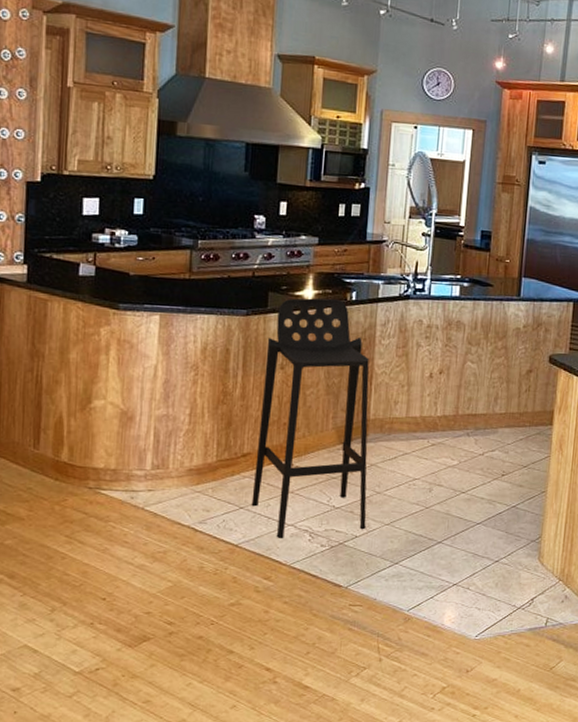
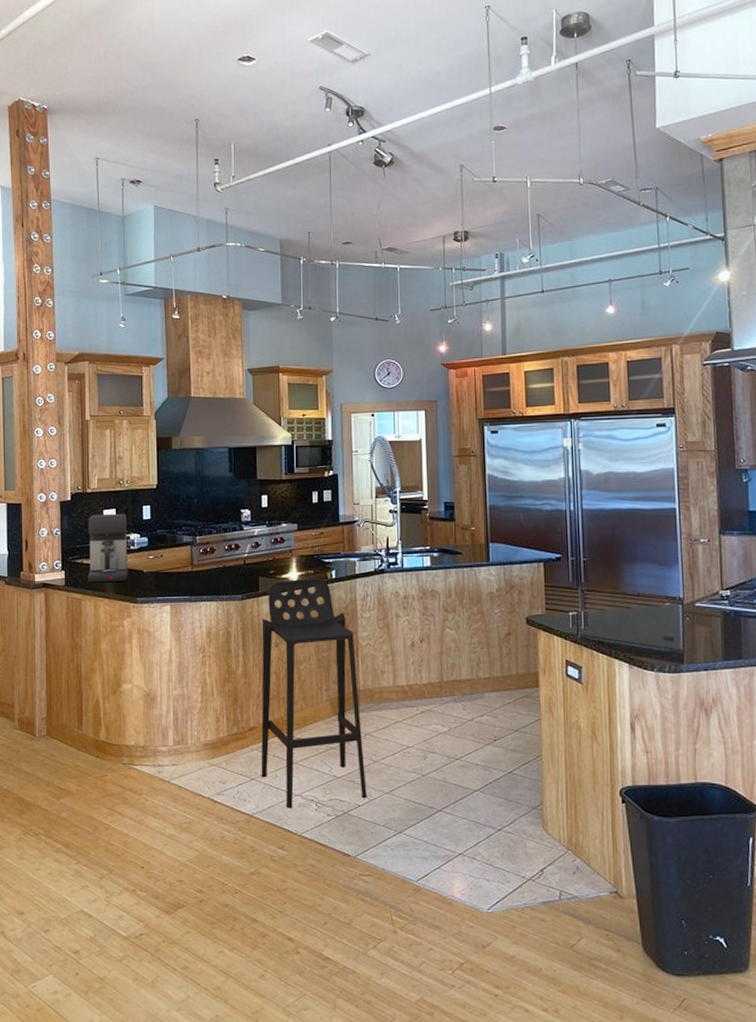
coffee maker: none [58,202,113,284] -> present [88,513,128,583]

